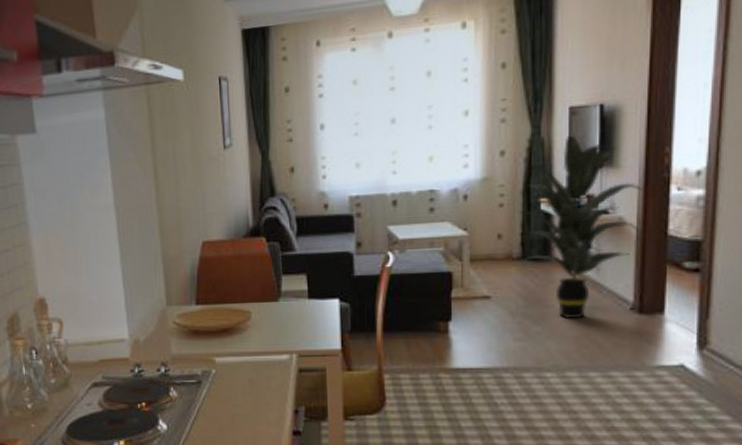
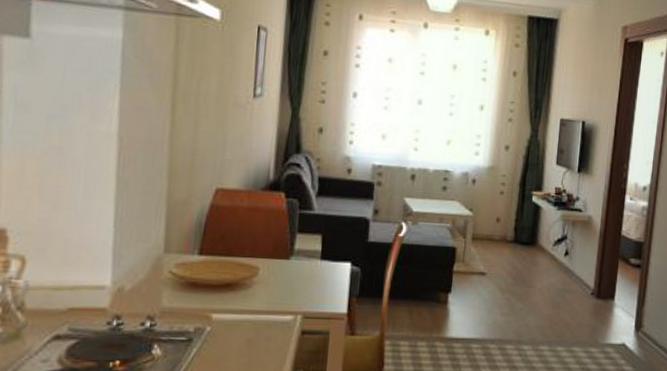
indoor plant: present [518,135,648,318] -> none [512,142,610,298]

